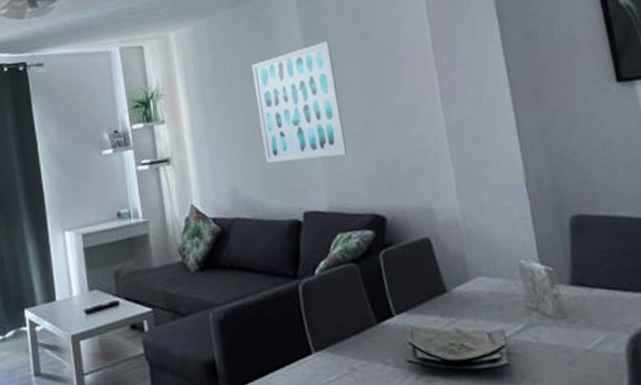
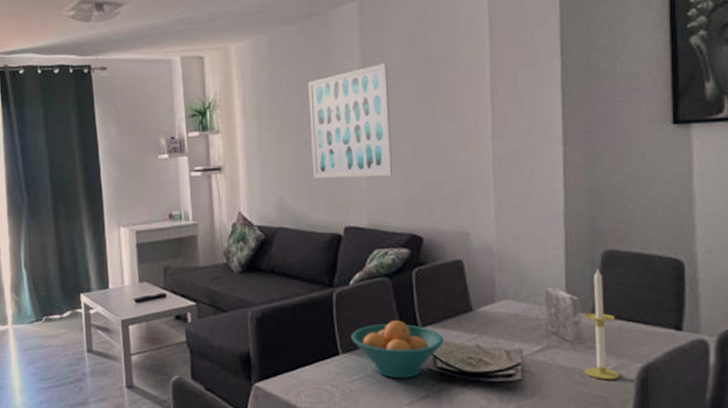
fruit bowl: none [322,308,421,375] -> present [351,319,443,379]
candle: none [562,235,609,356] -> present [584,268,620,380]

